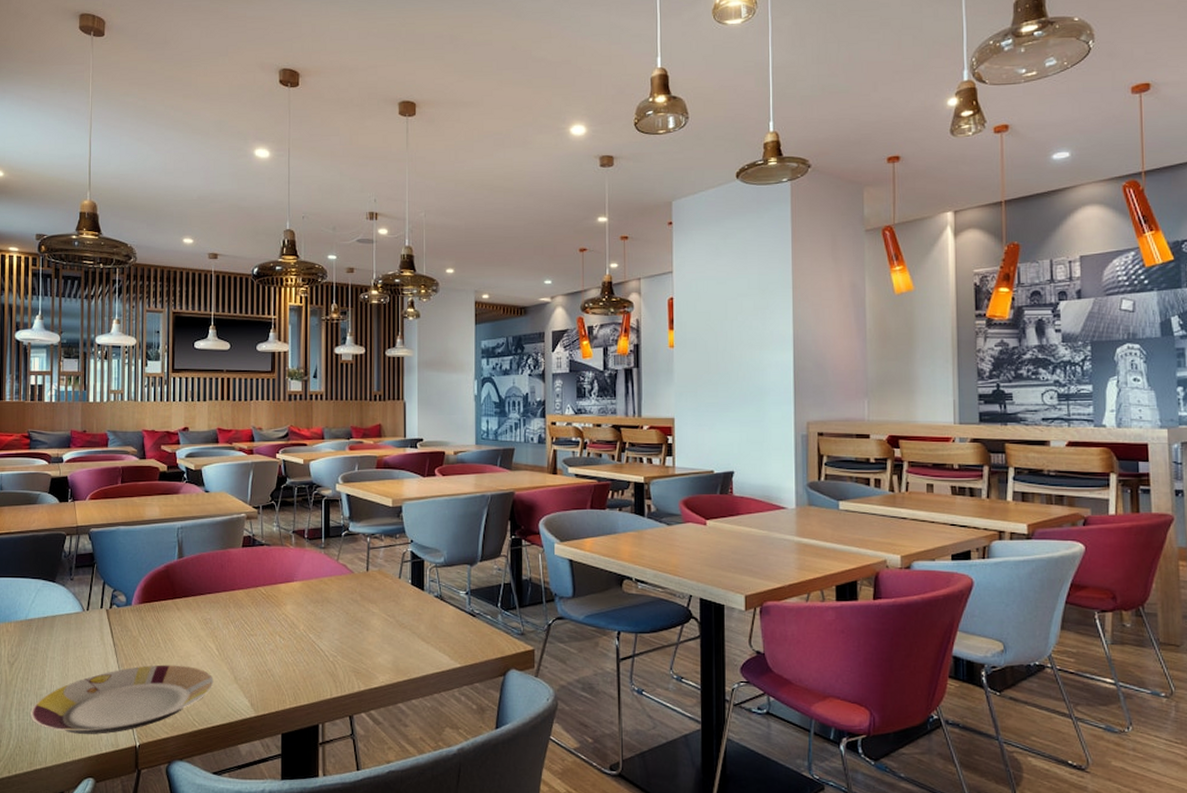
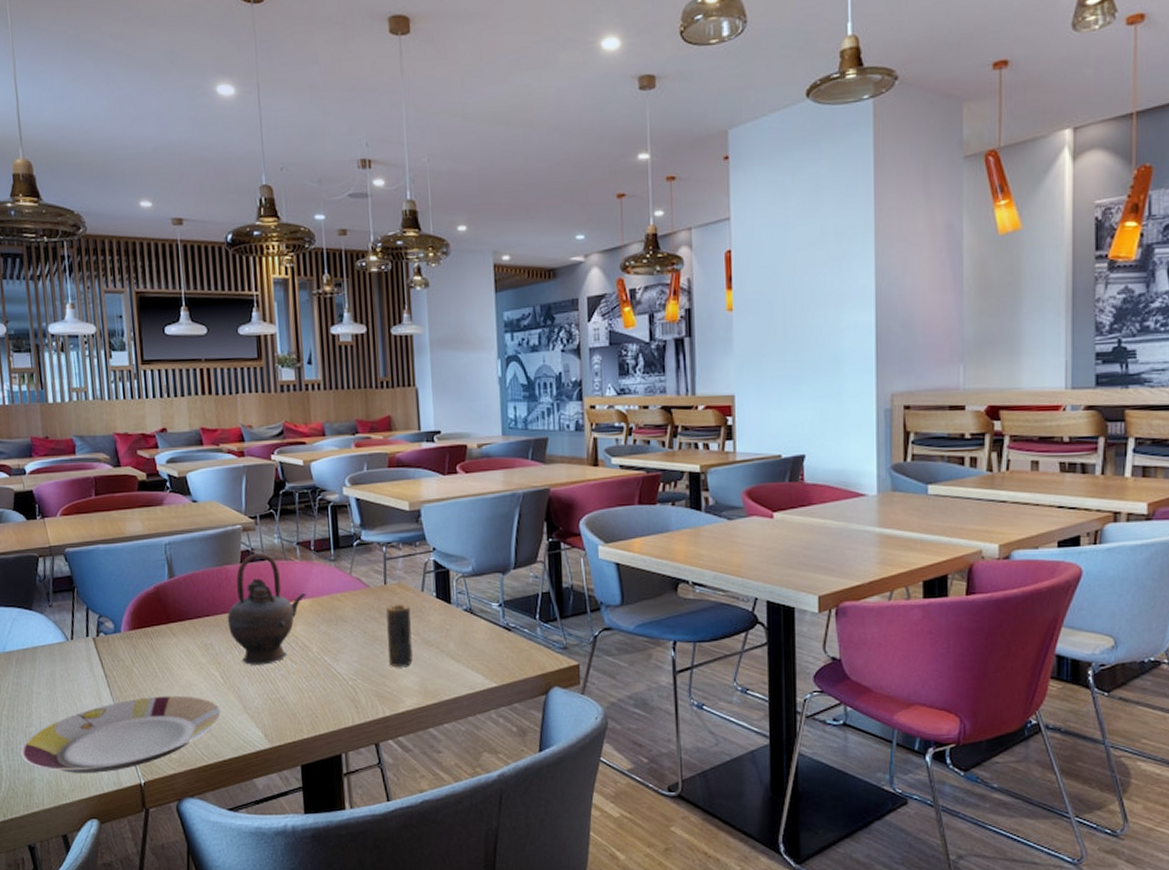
teapot: none [226,538,298,640] -> present [227,552,306,665]
candle: none [366,589,389,645] -> present [386,604,413,666]

